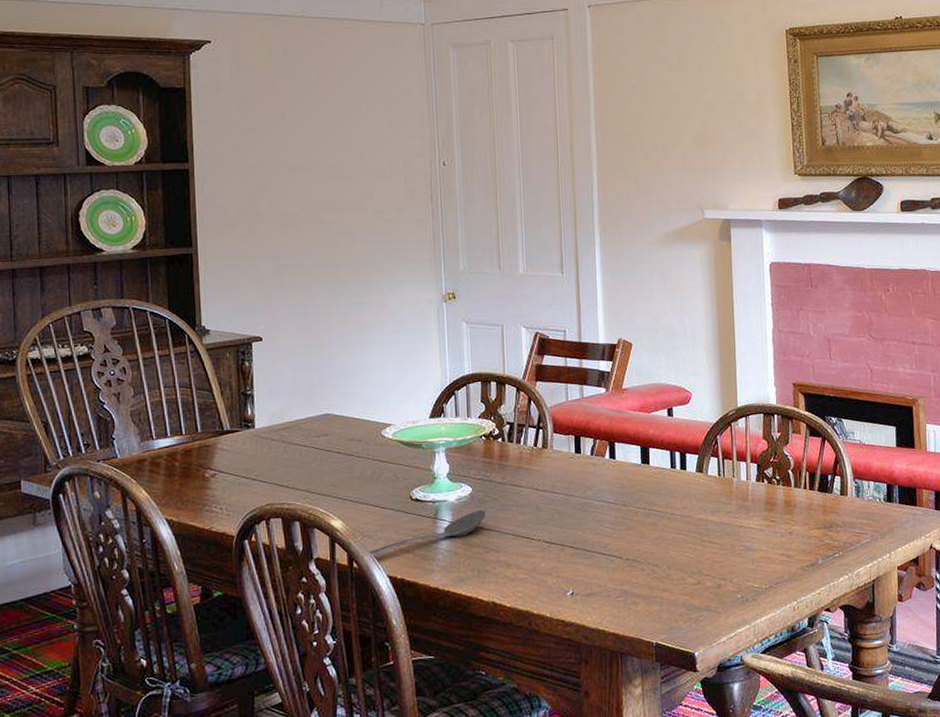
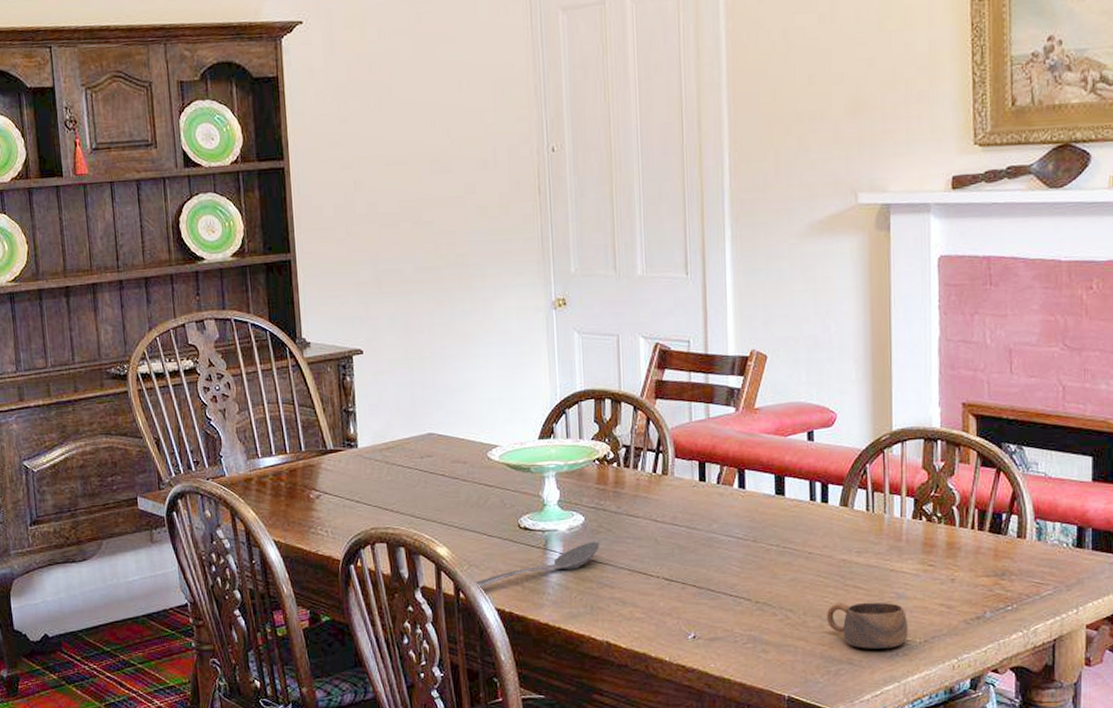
cup: none [687,554,756,597] -> present [826,602,908,649]

